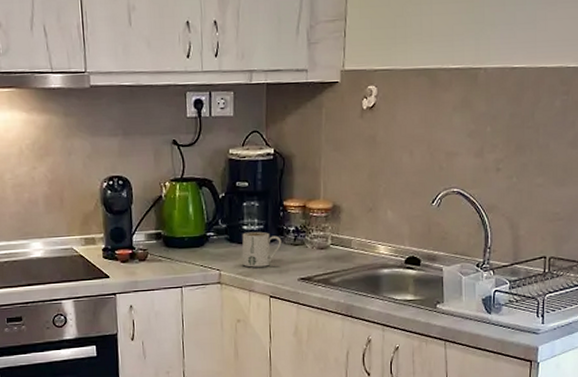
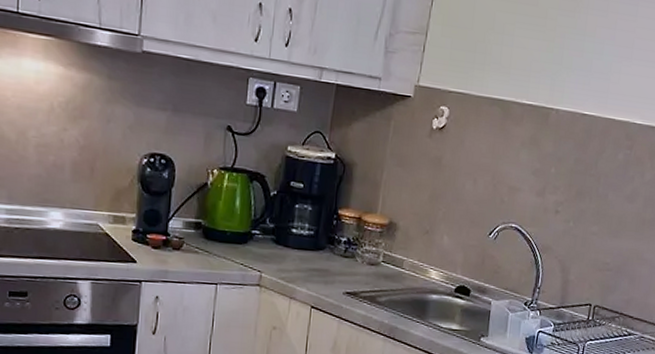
mug: present [242,231,282,268] -> none [286,235,331,275]

